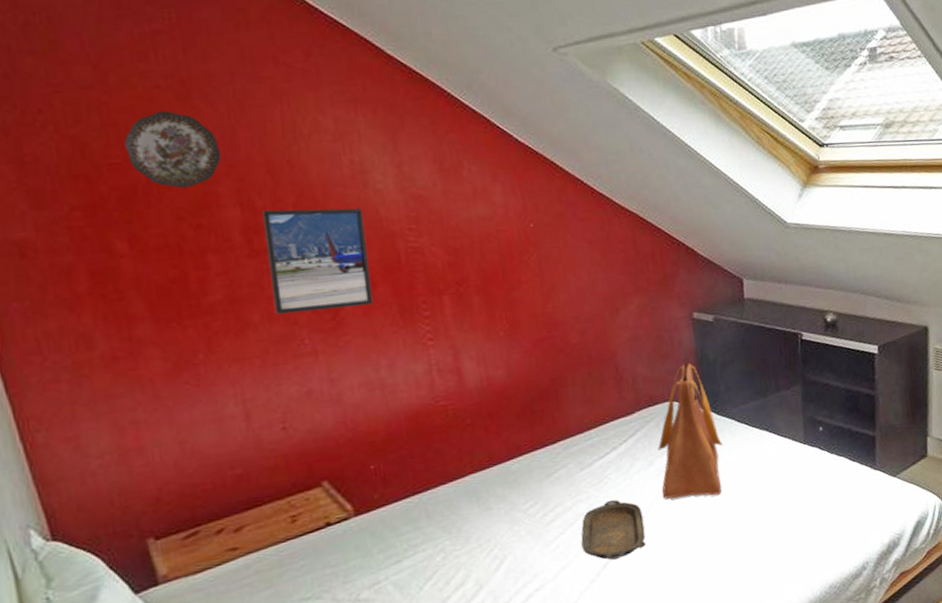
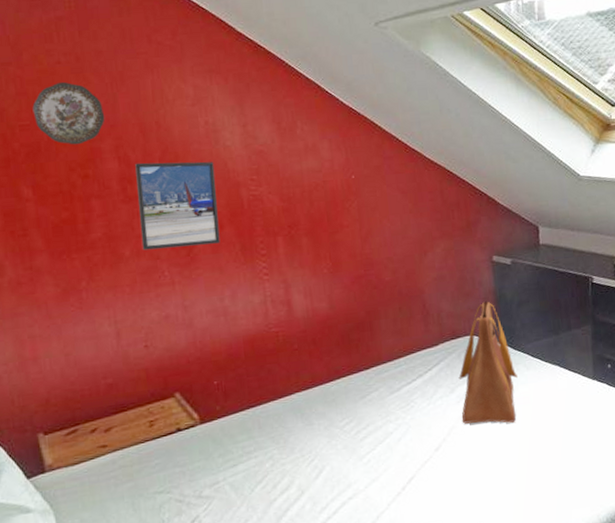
serving tray: present [581,500,647,560] -> none [389,422,447,476]

